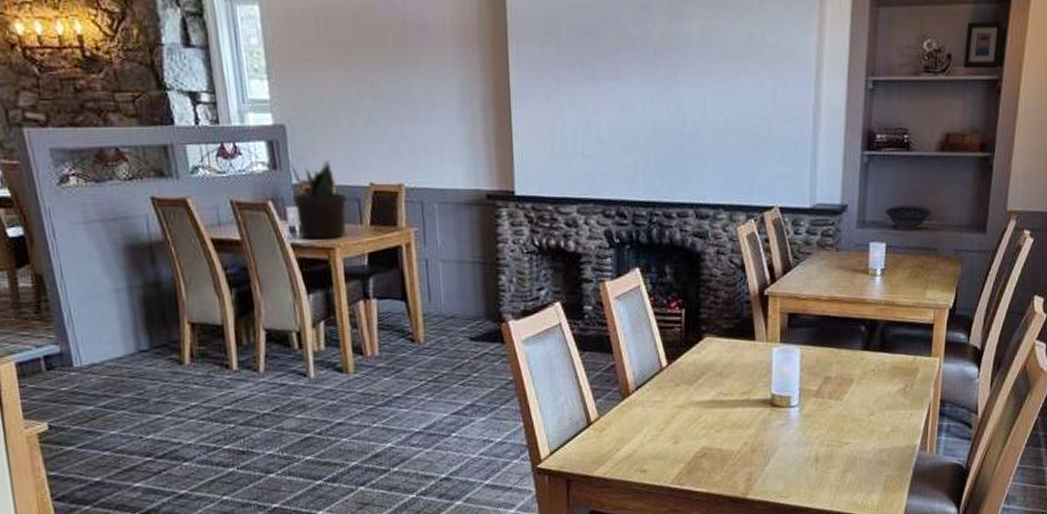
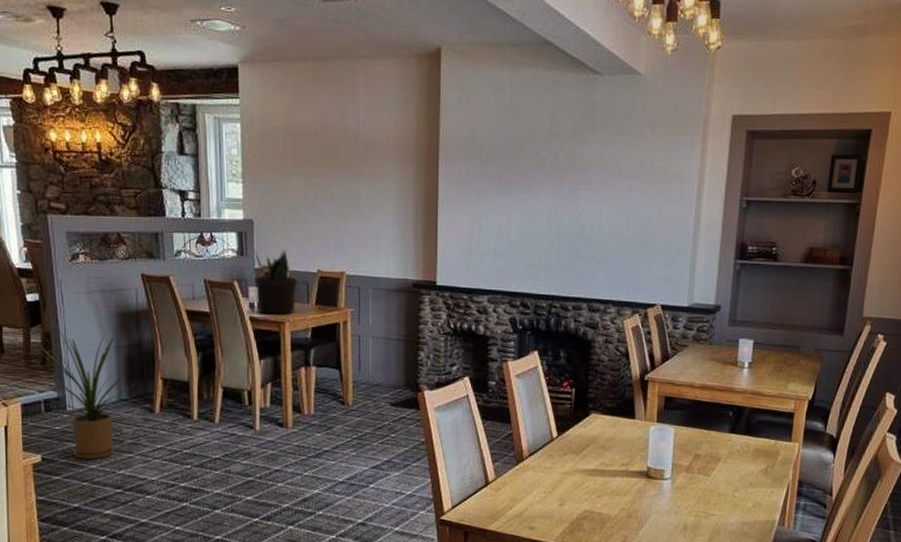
house plant: none [20,267,158,425] -> present [28,329,136,460]
decorative bowl: present [886,206,932,232] -> none [754,308,795,331]

